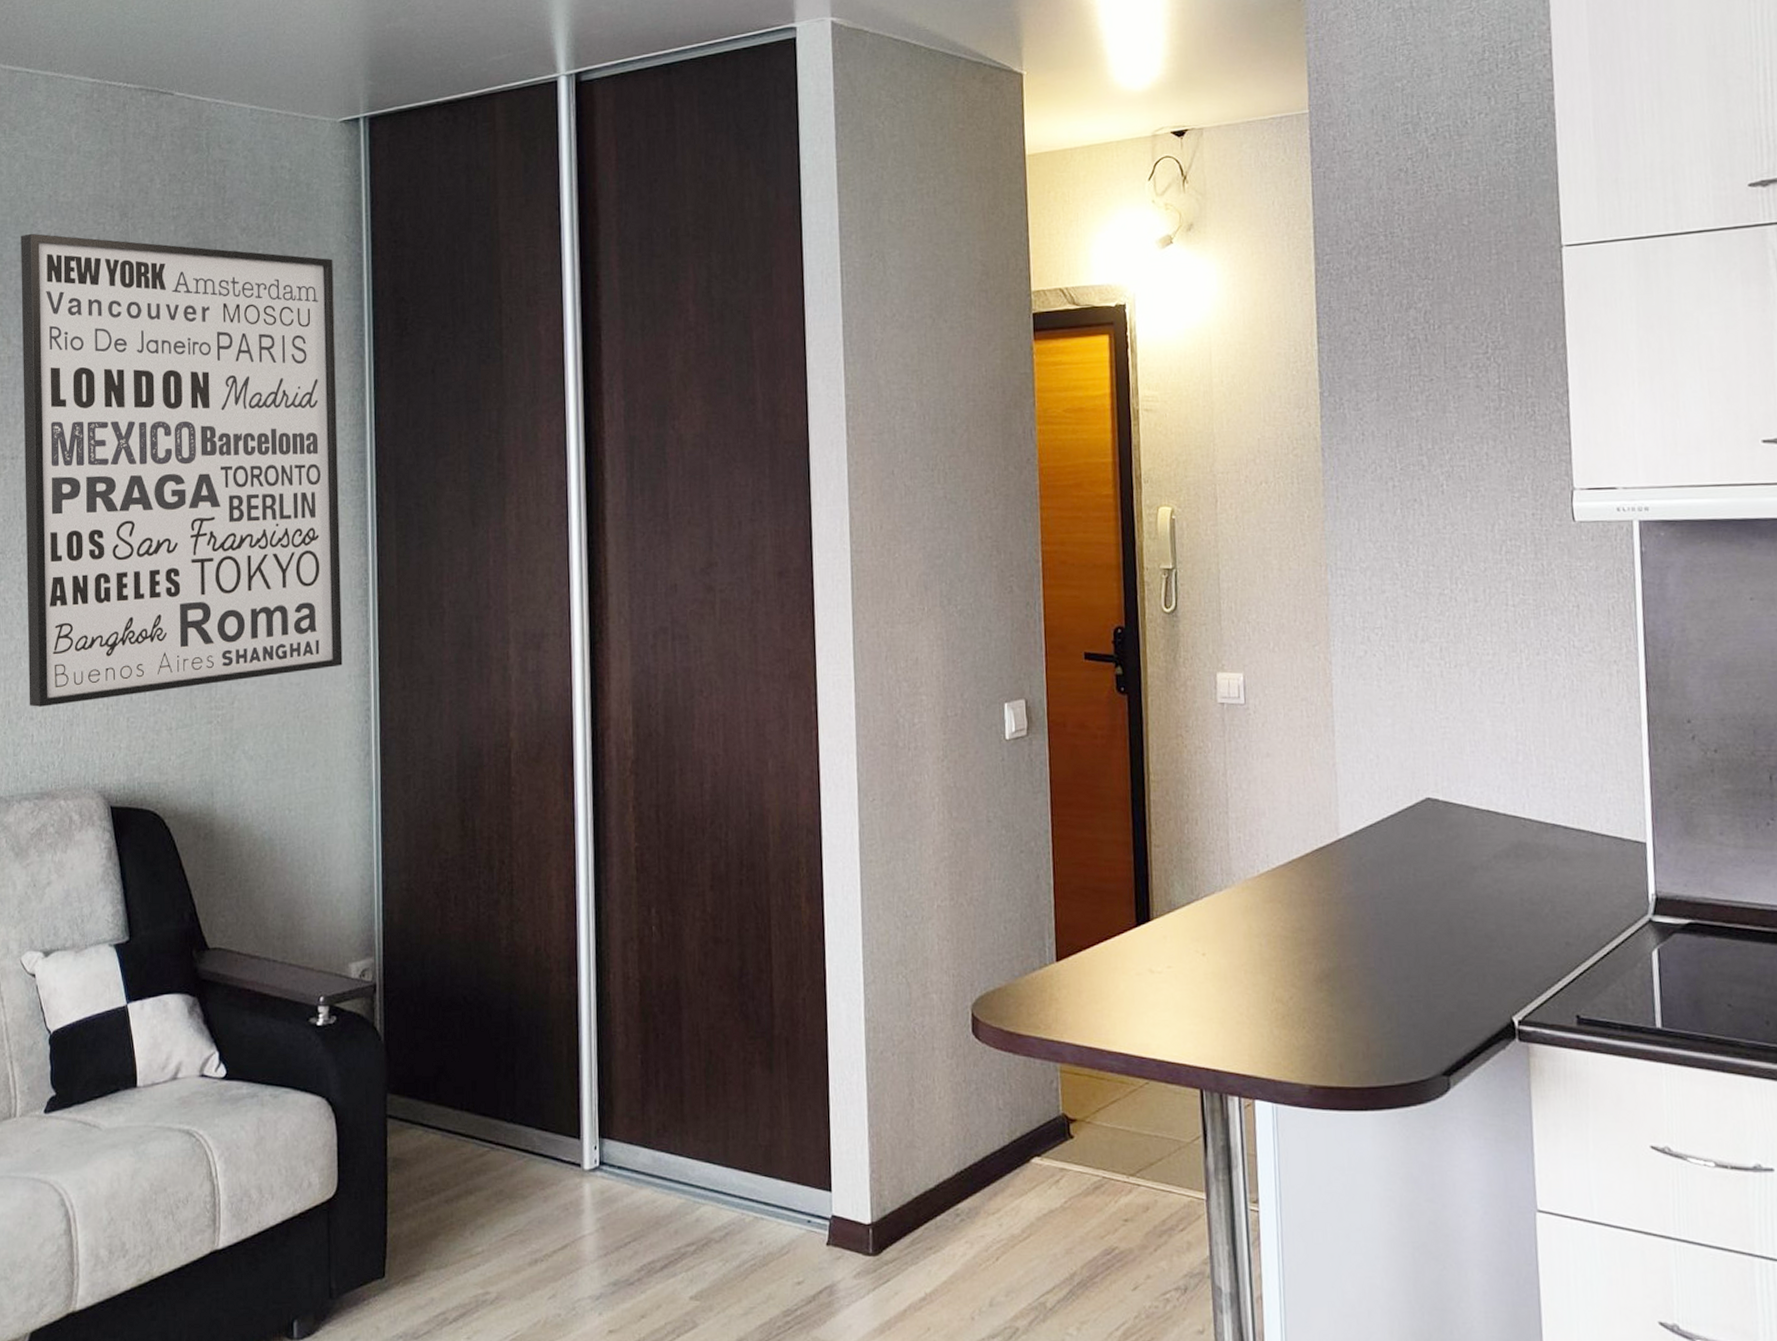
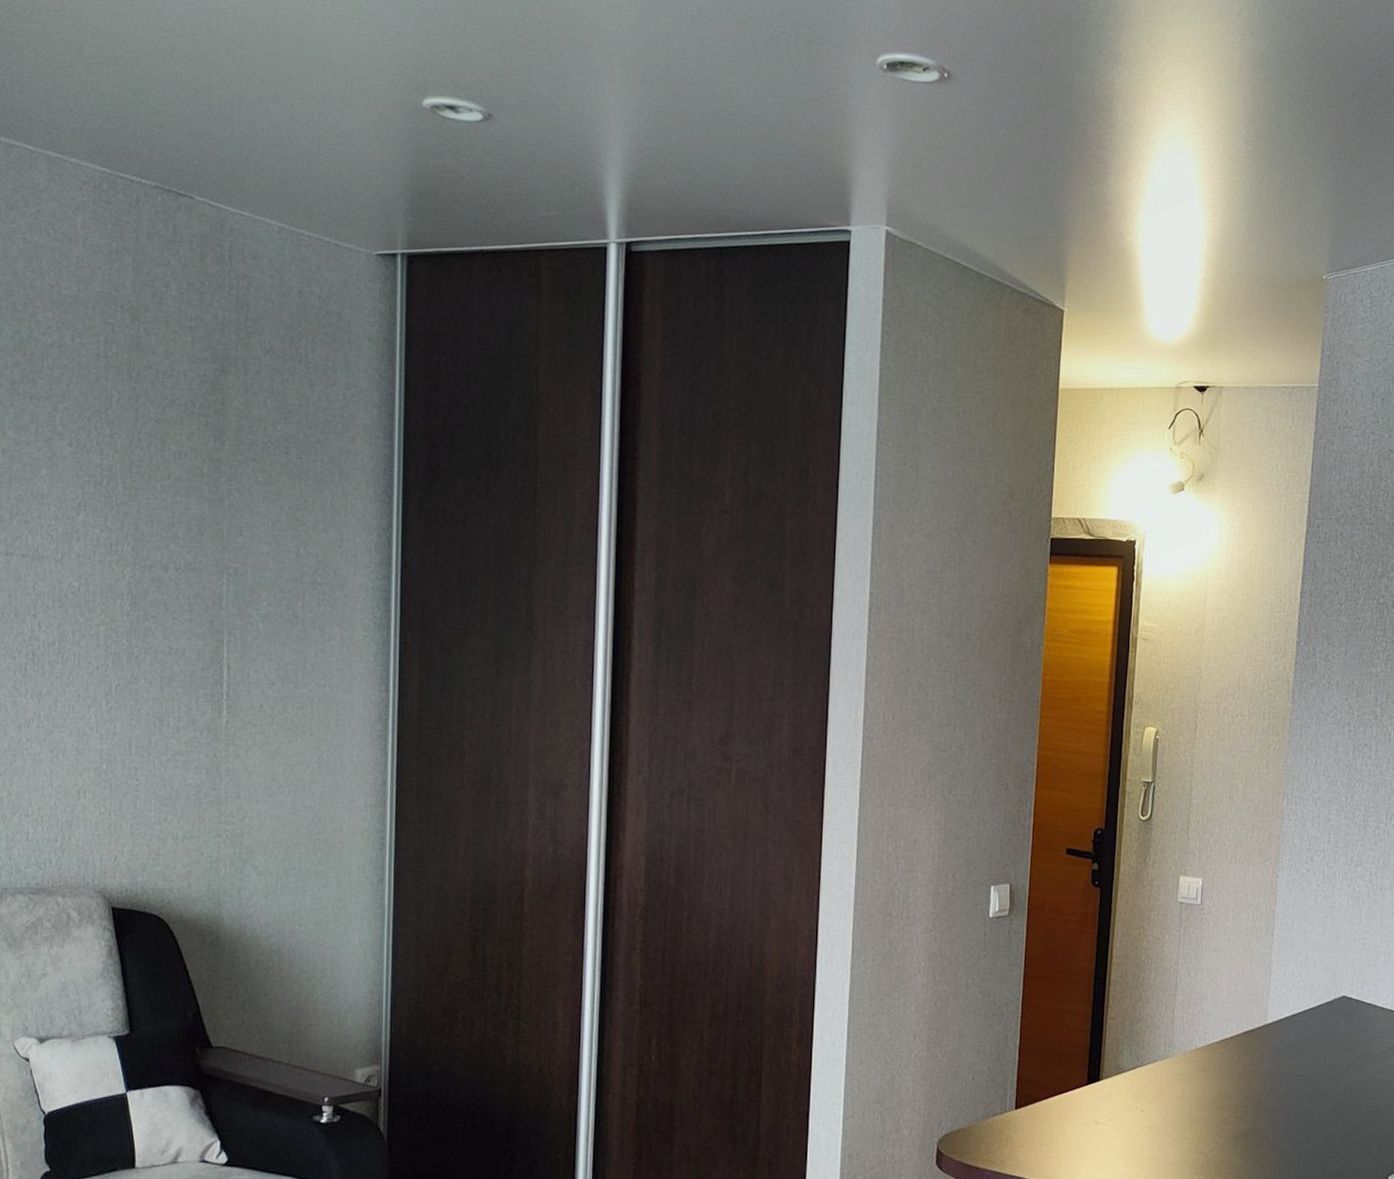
wall art: present [21,233,343,707] -> none [18,323,363,806]

